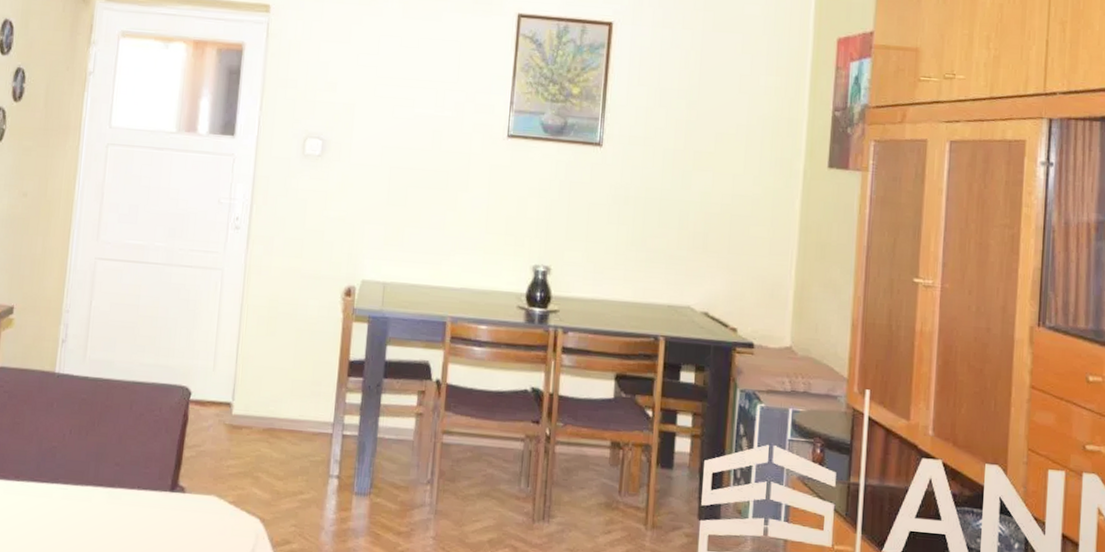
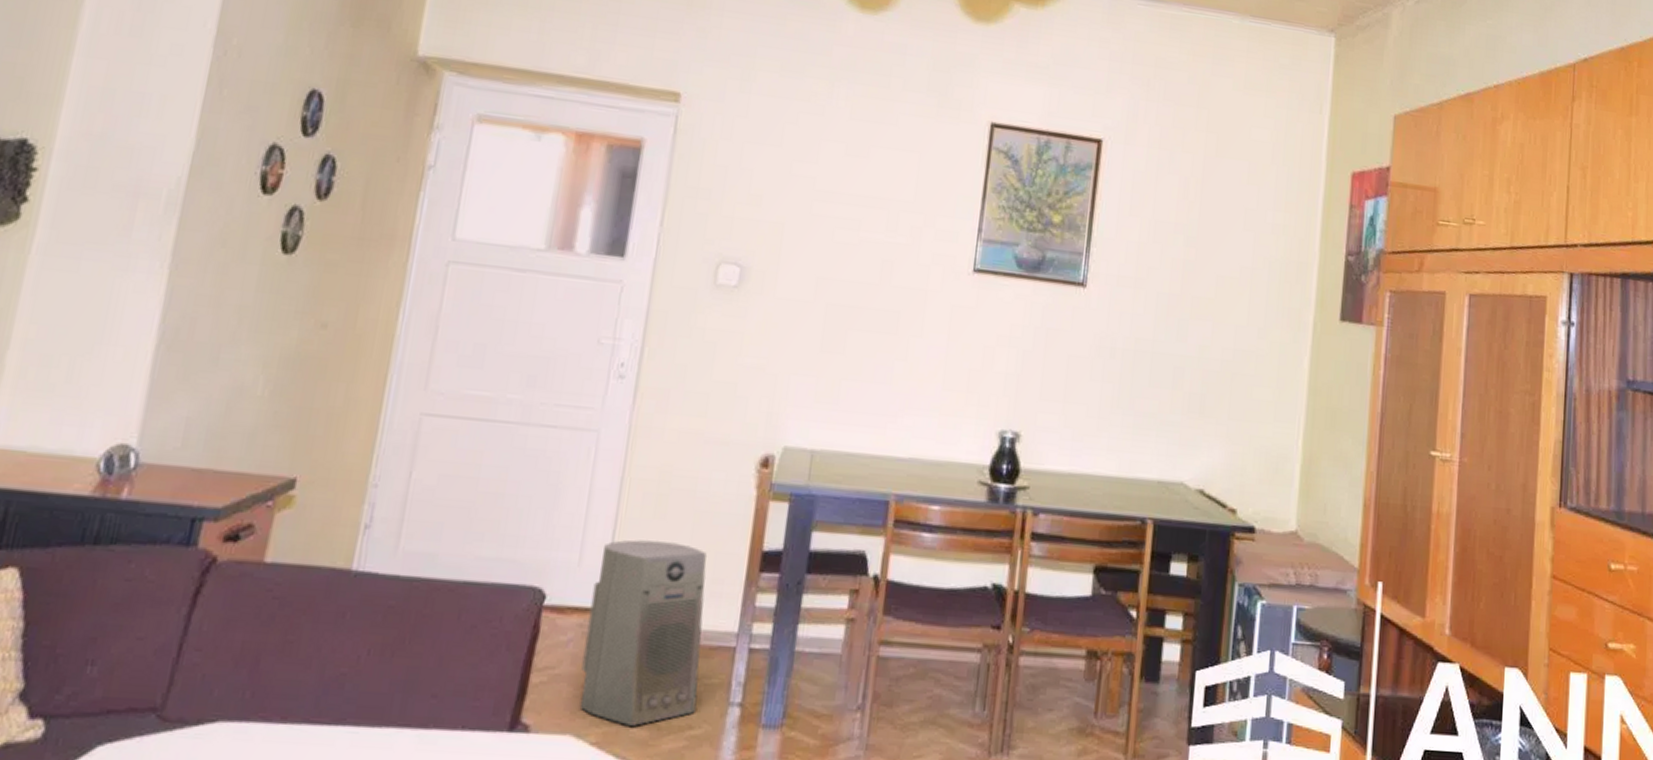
air purifier: none [220,351,308,491] -> present [580,539,707,726]

